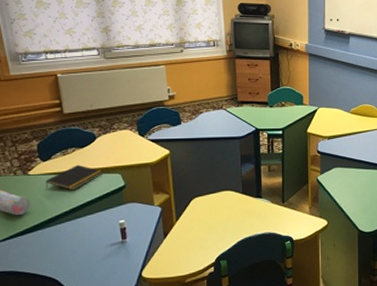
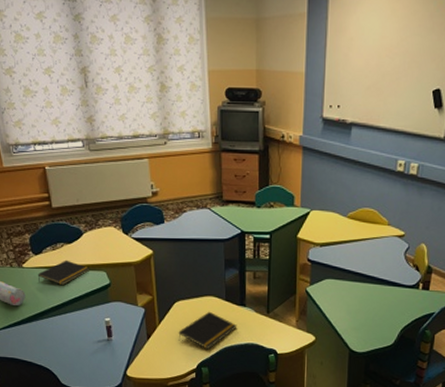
notepad: none [196,205,254,243] -> present [178,311,237,350]

